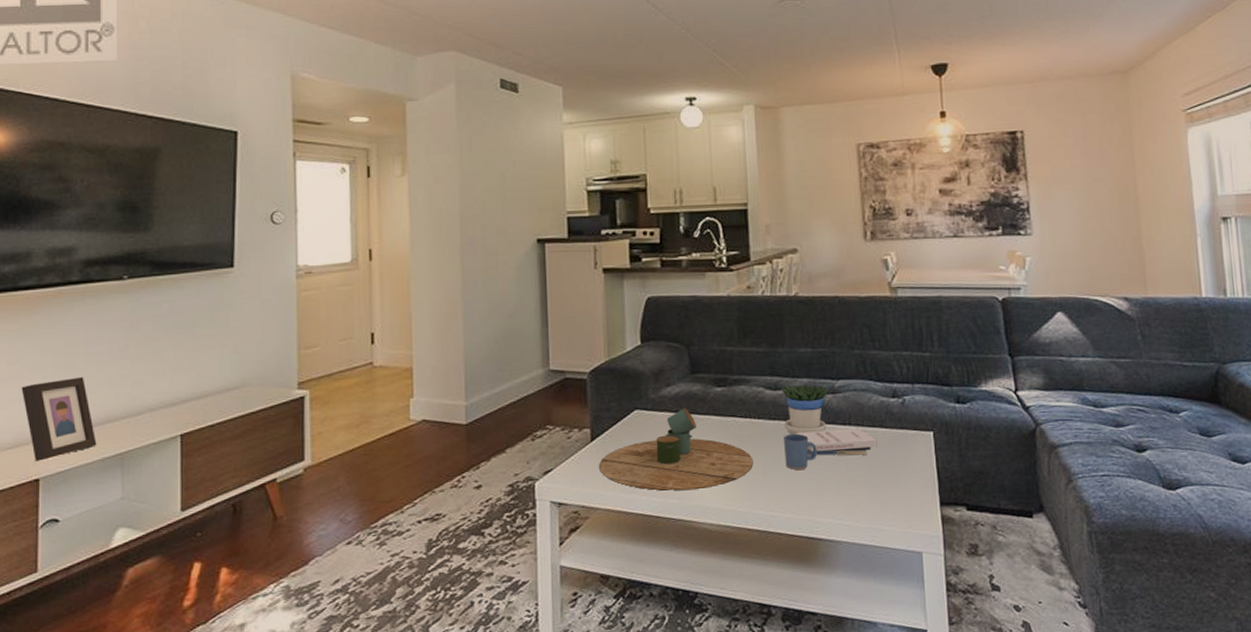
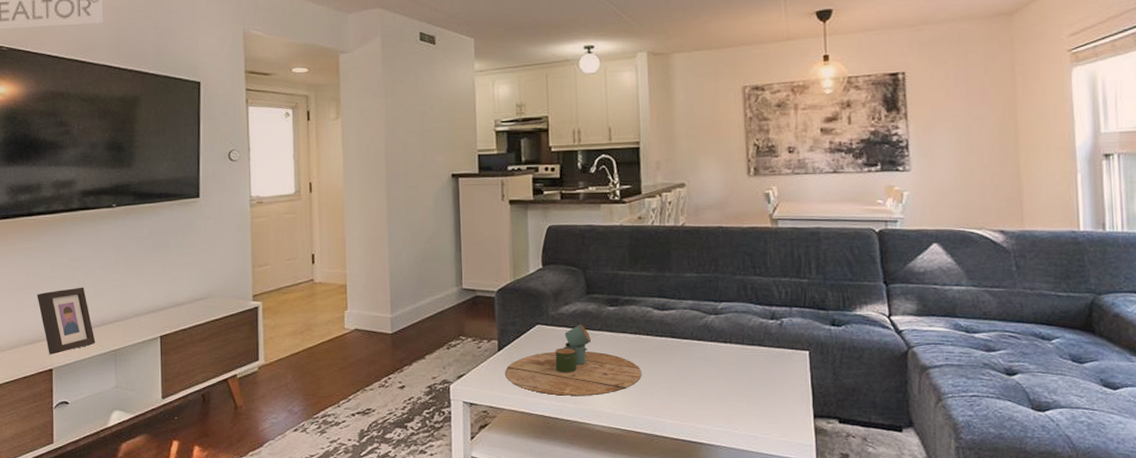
flowerpot: present [781,383,828,435] -> none [668,305,711,350]
mug: present [784,433,818,471] -> none [670,349,700,382]
books: present [795,428,877,456] -> none [680,346,756,370]

